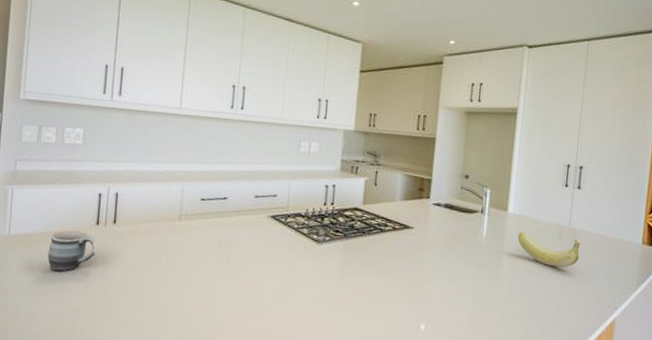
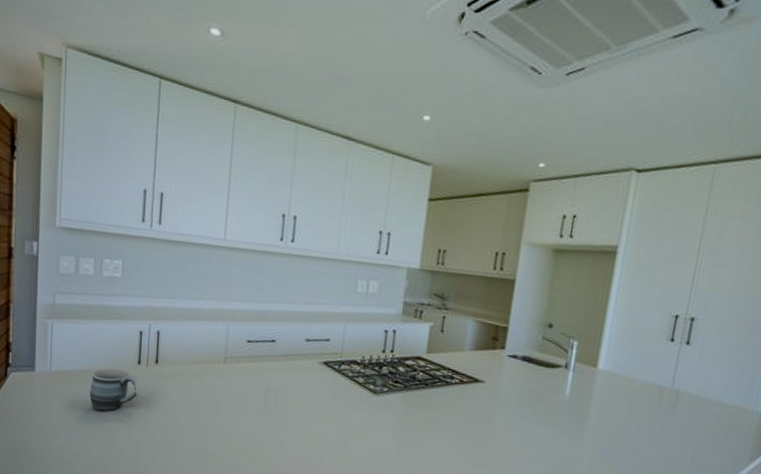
banana: present [517,231,582,268] -> none [607,391,686,435]

